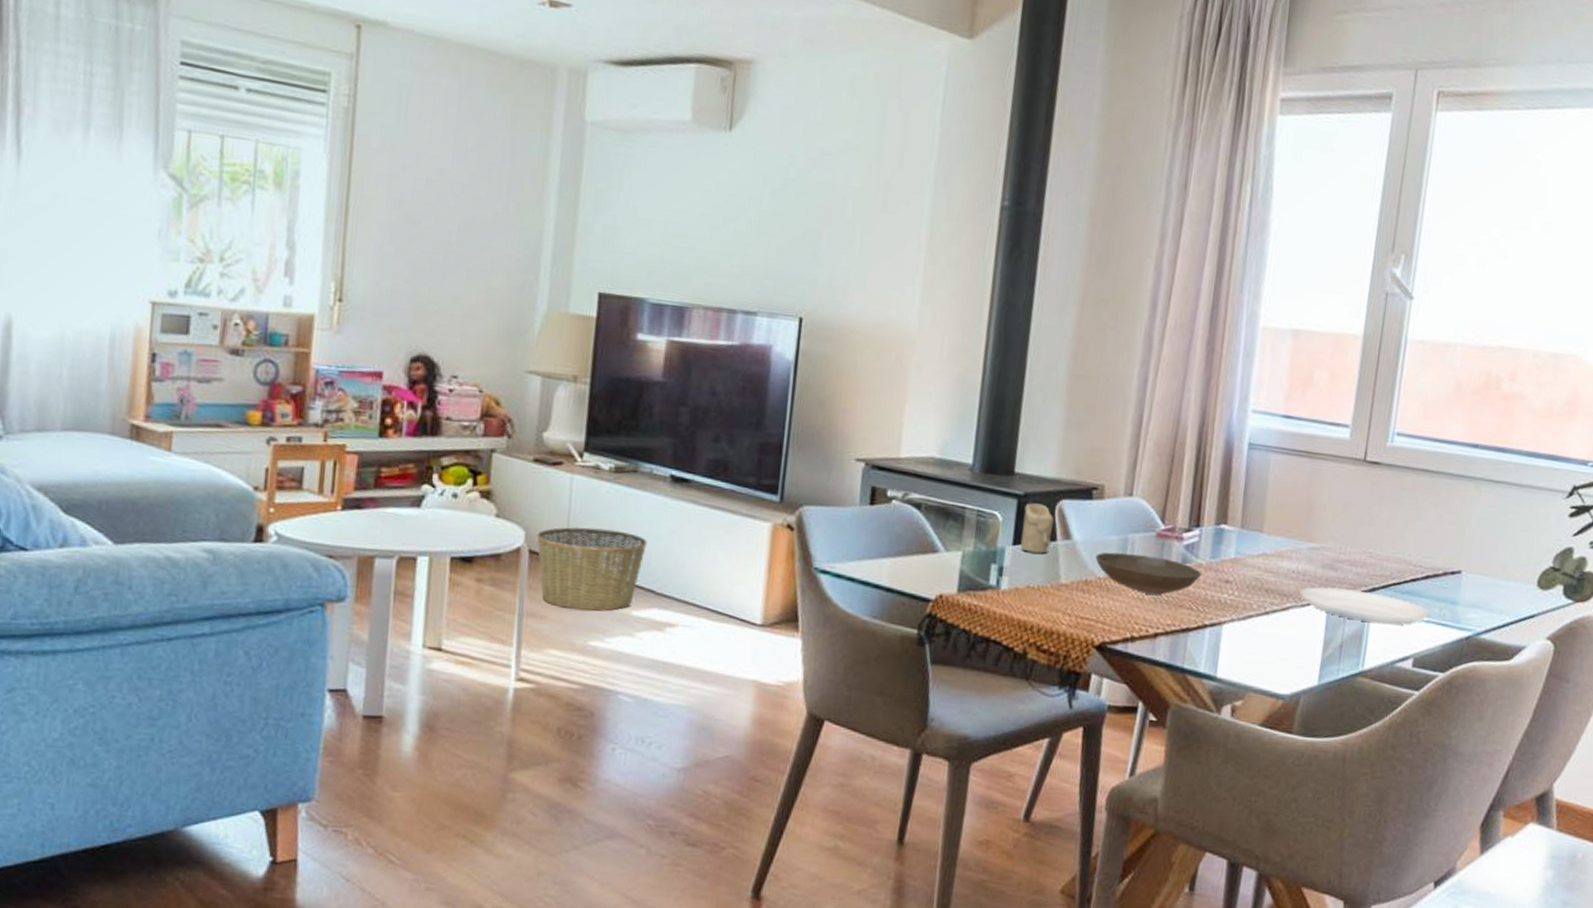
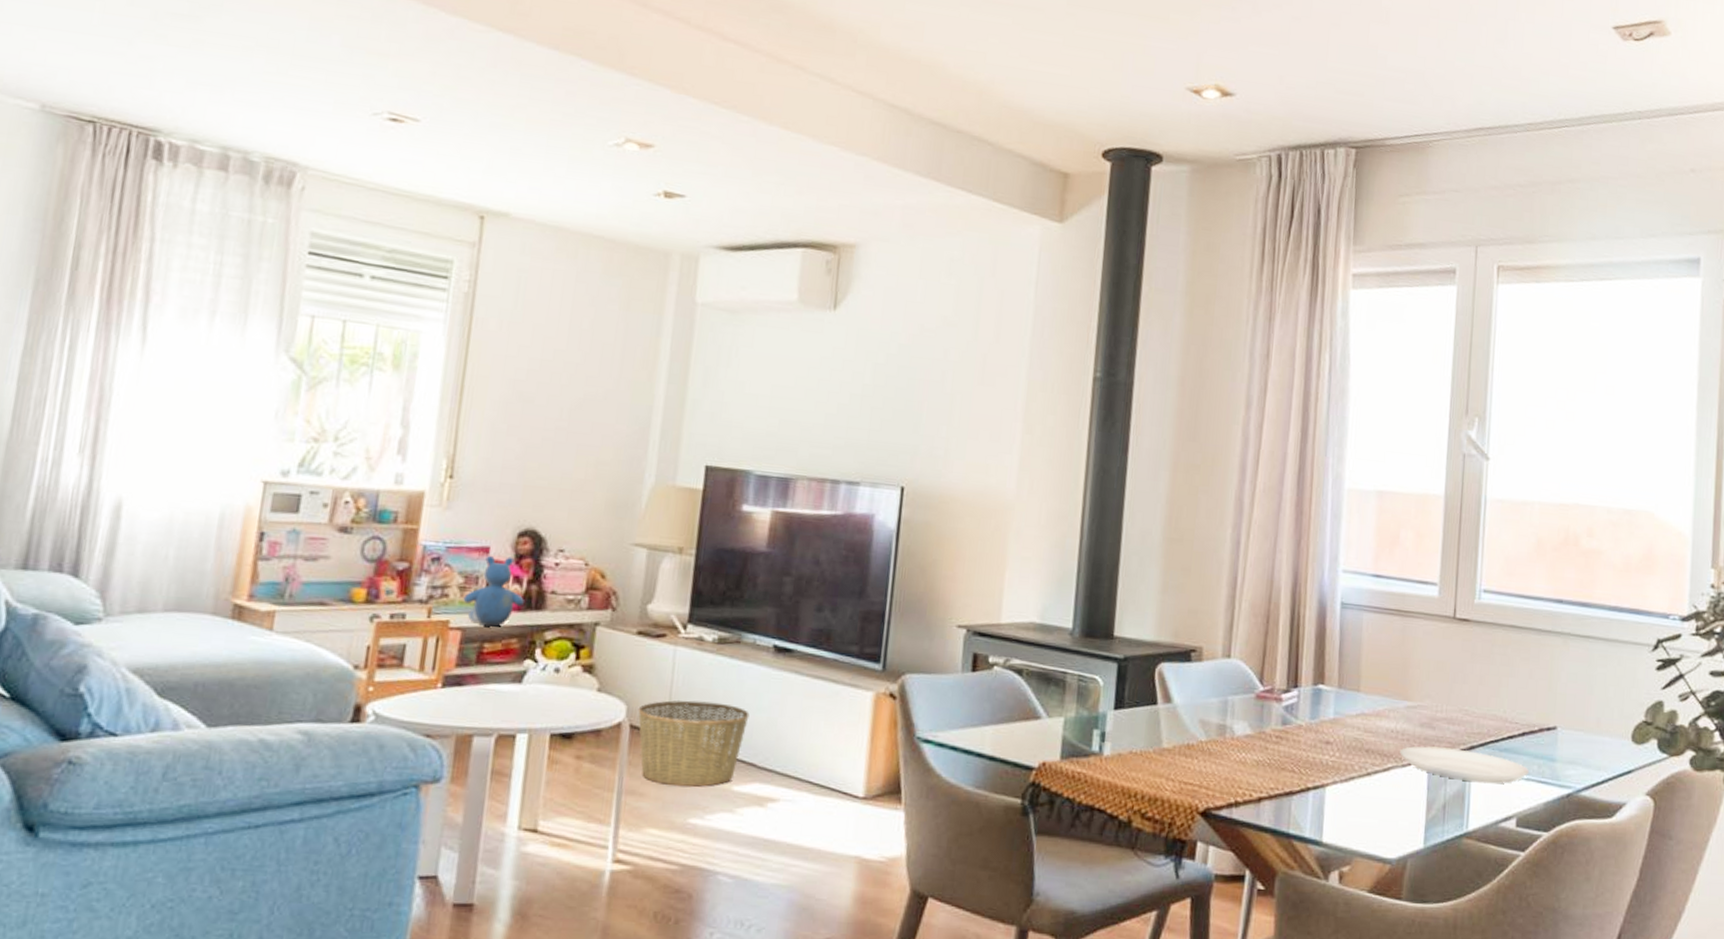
stuffed animal: none [358,380,420,452] -> present [463,555,524,627]
candle: present [1020,503,1054,554] -> none [1121,666,1155,718]
bowl: present [1095,552,1202,595] -> none [1196,715,1303,758]

